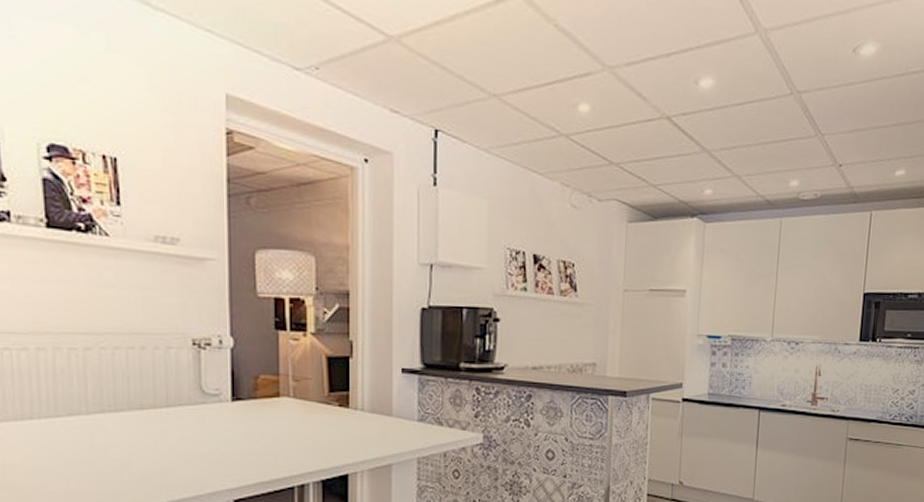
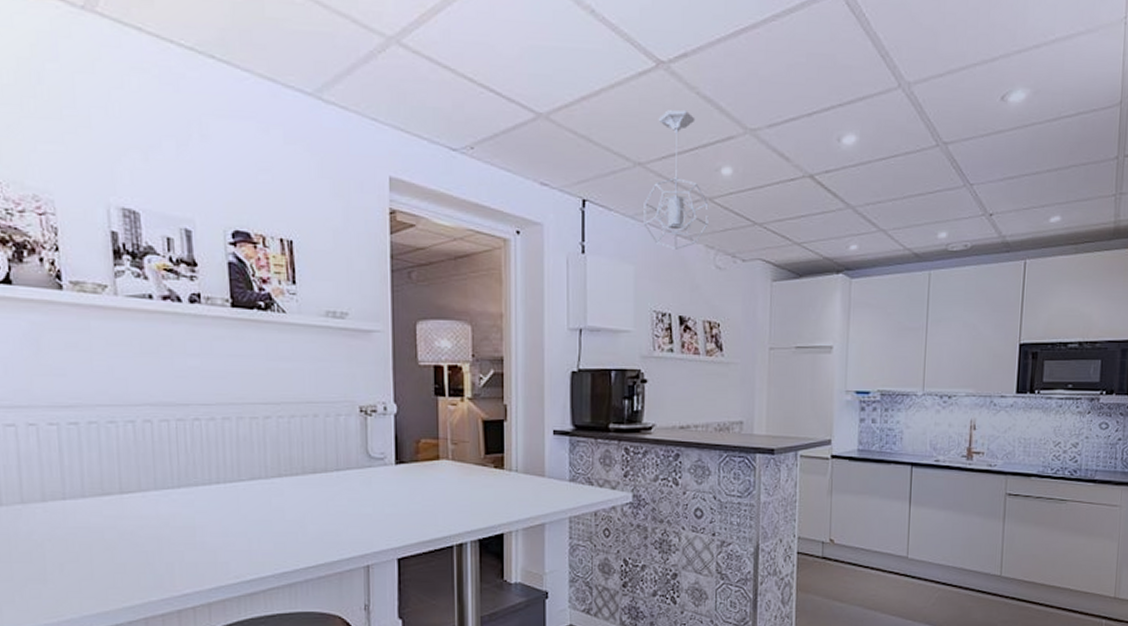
pendant light: none [498,41,565,186] -> present [643,110,709,250]

